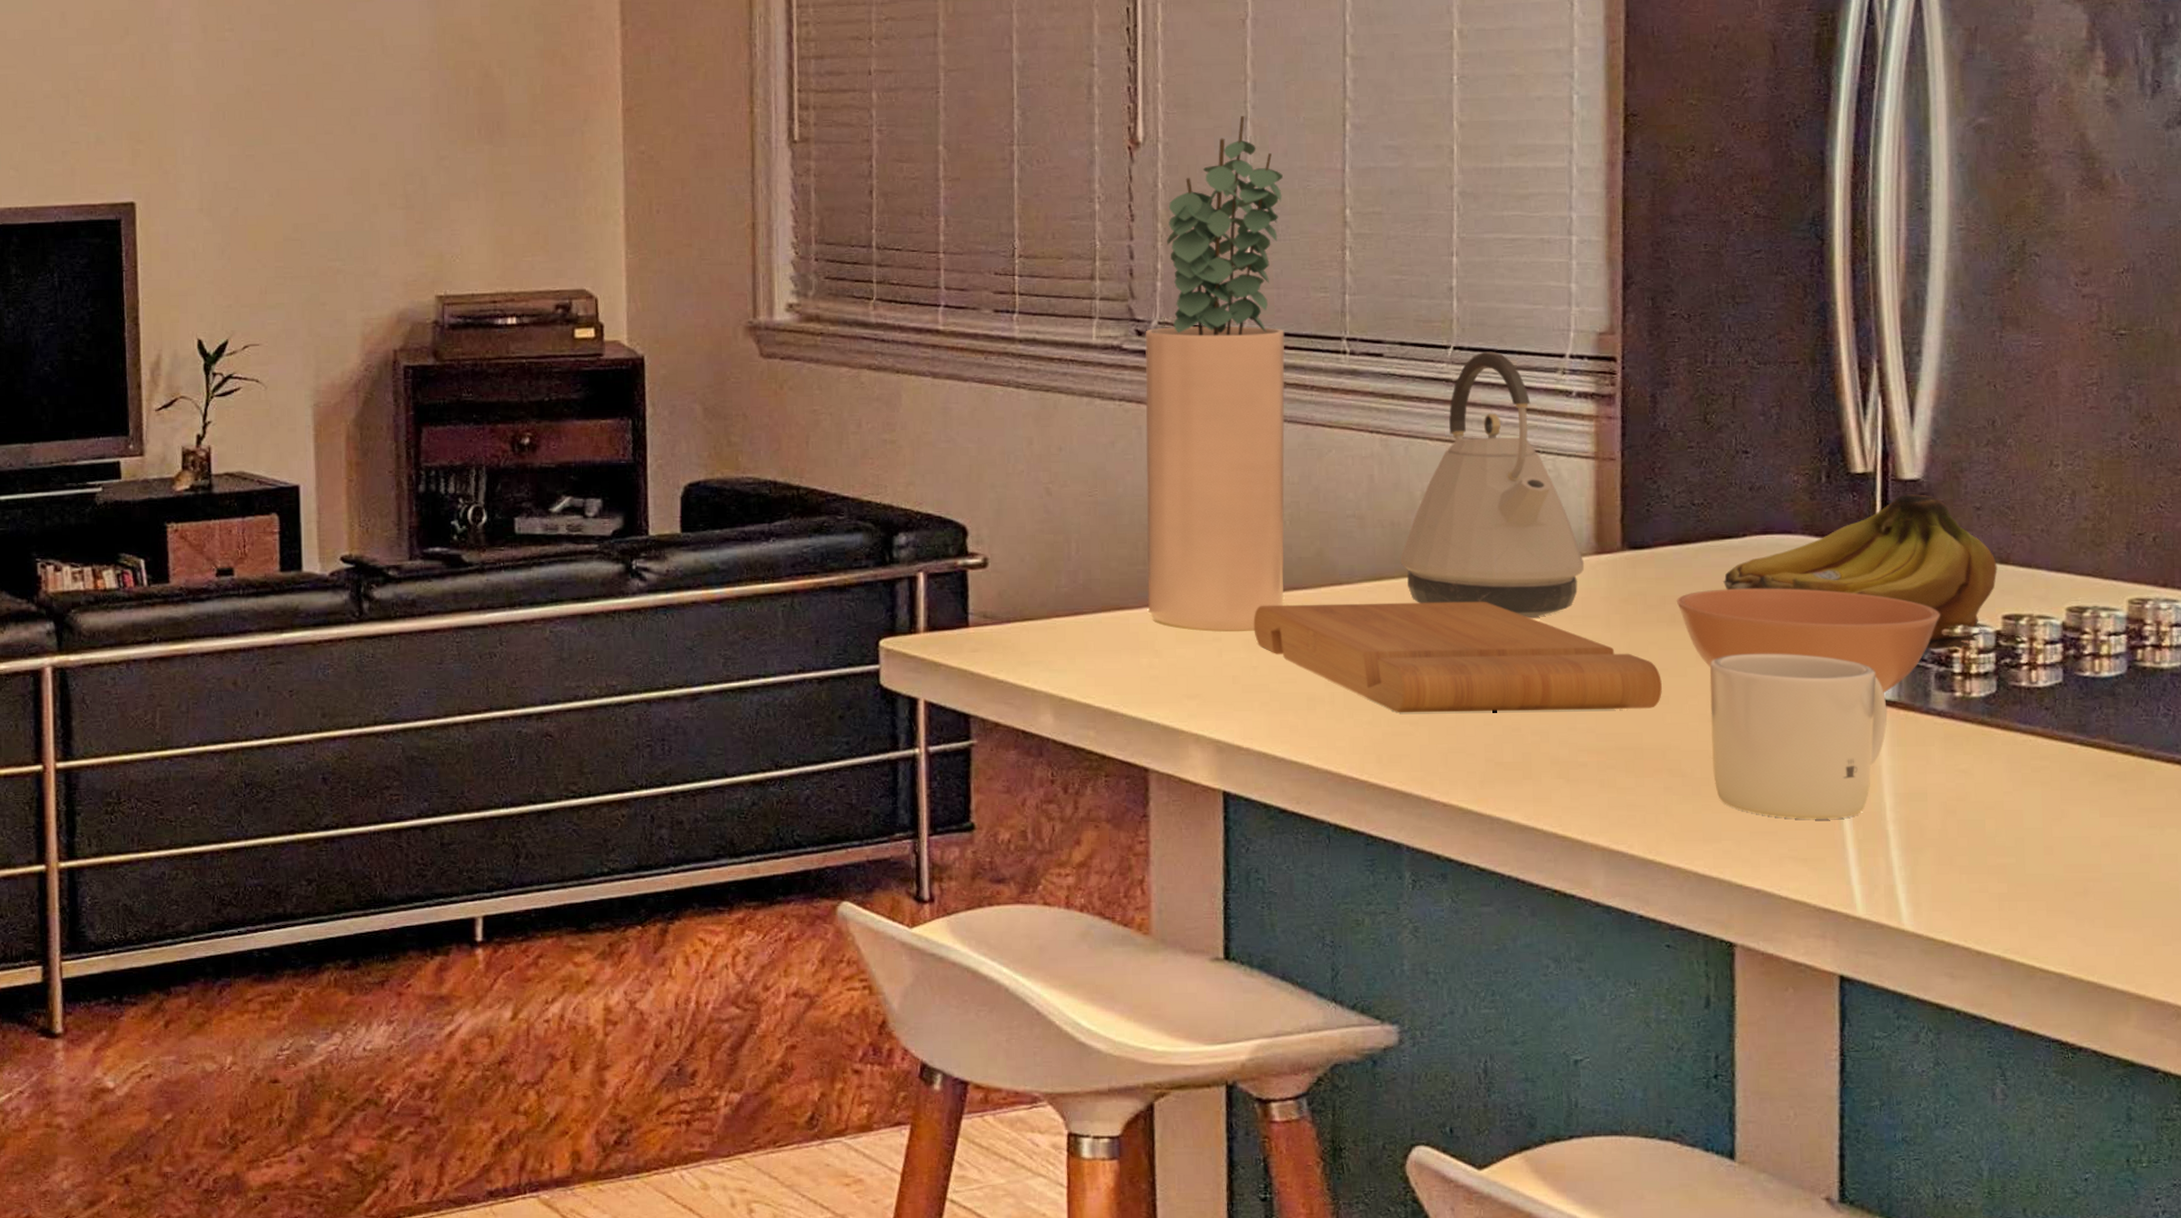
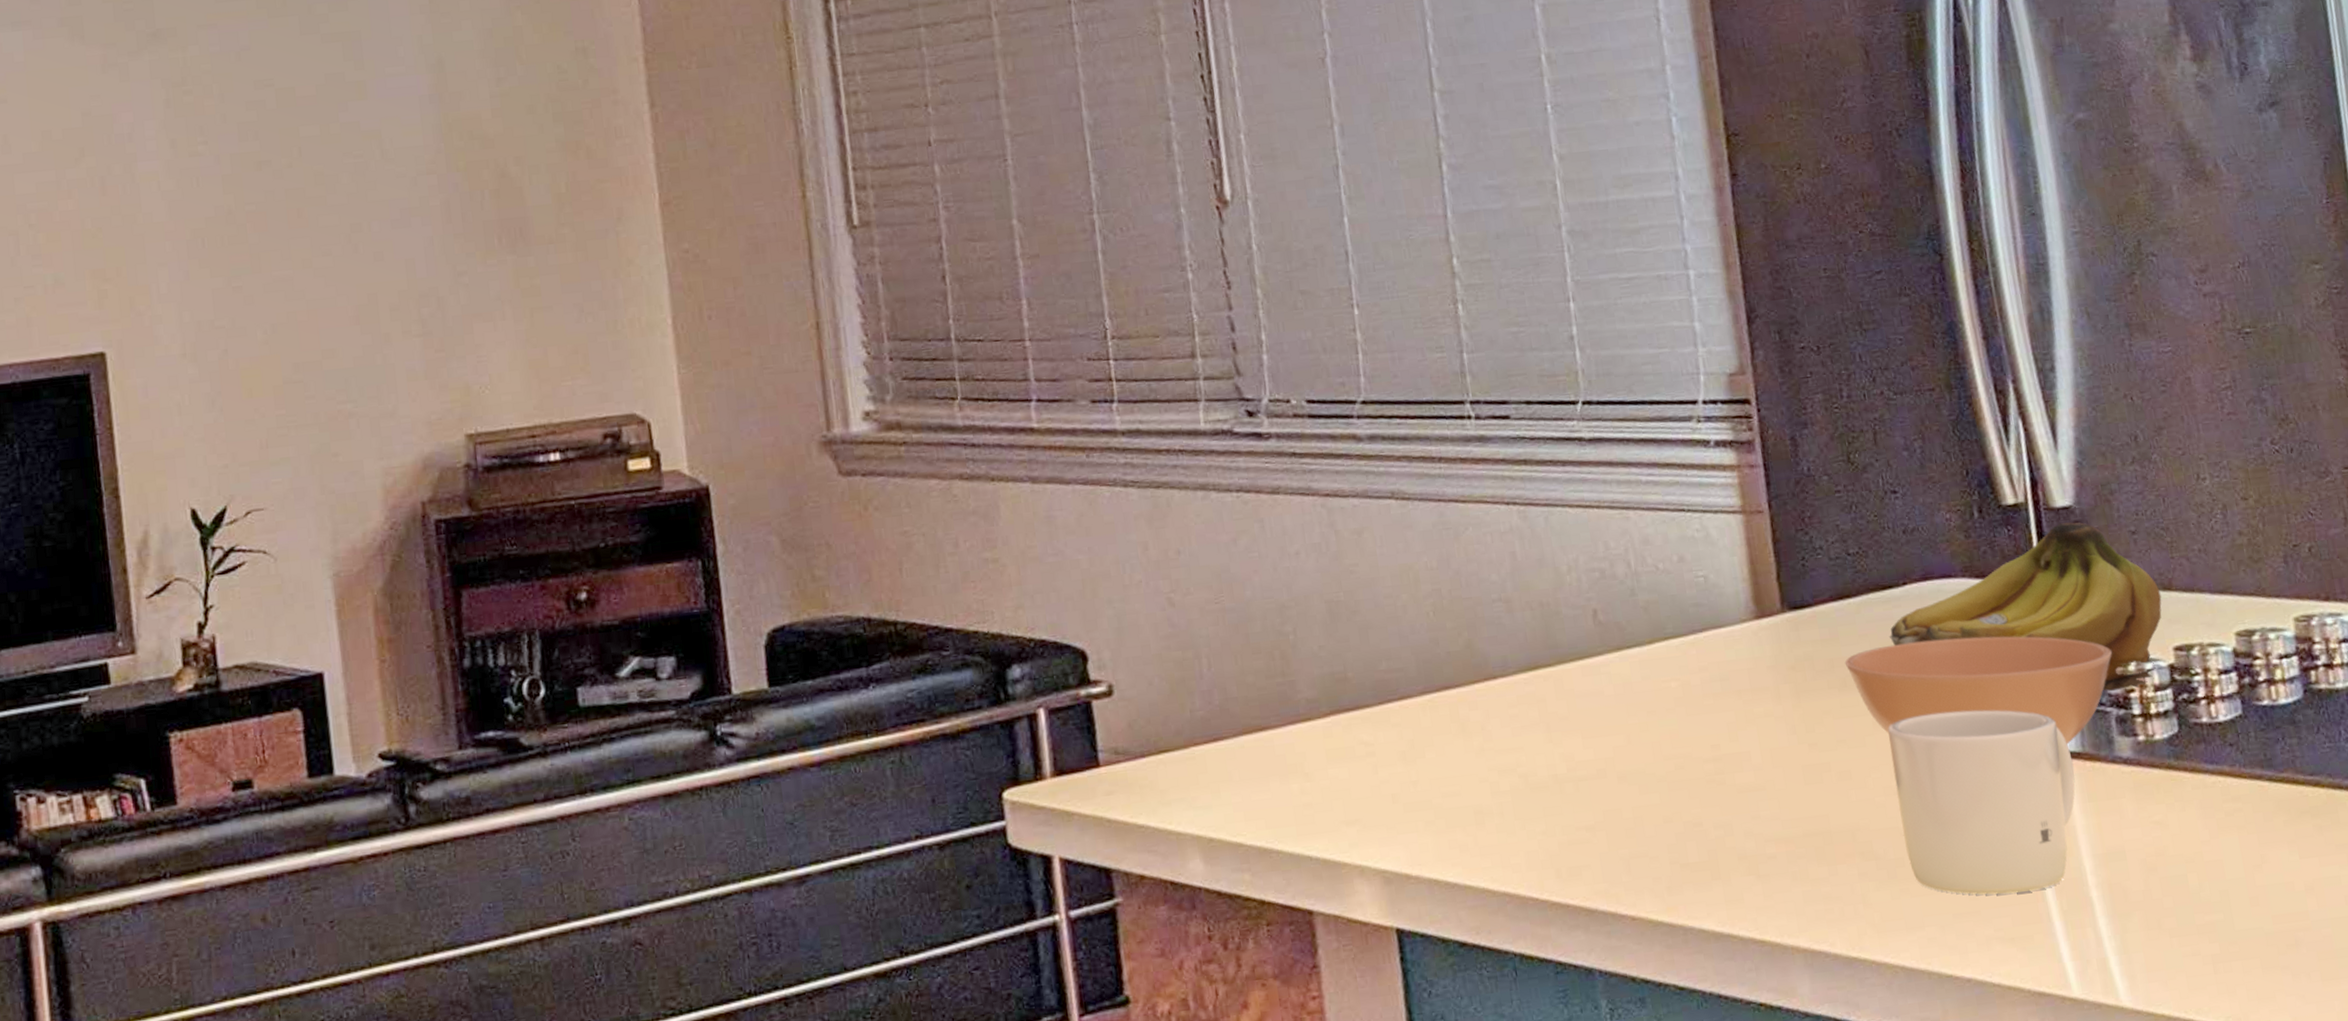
vase: present [1145,116,1285,633] -> none [1256,164,1437,747]
cutting board: present [1253,601,1662,712] -> none [1407,682,1843,818]
kettle: present [1400,351,1585,617] -> none [1554,403,1747,697]

